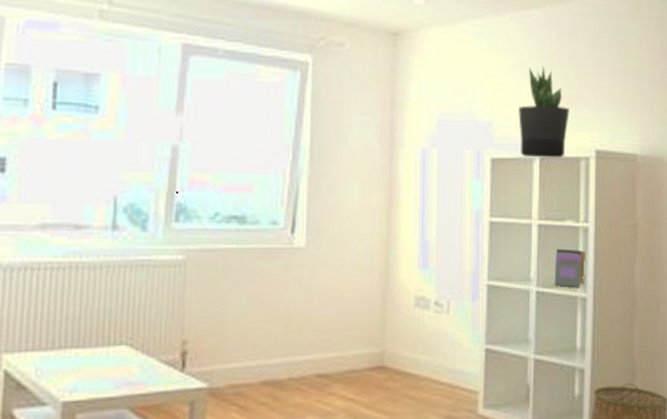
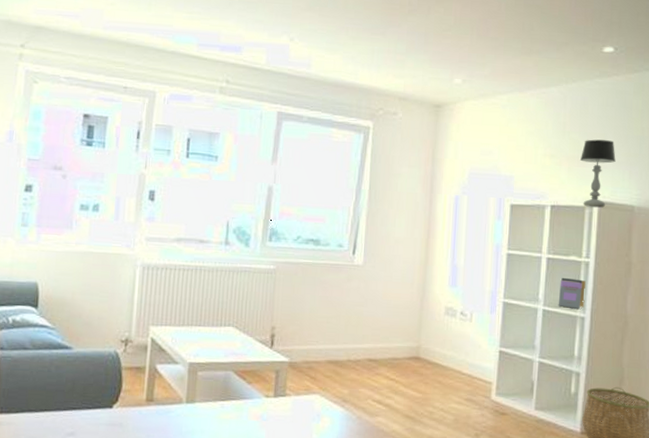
planter: present [518,66,570,159] -> none [534,132,578,207]
table lamp: none [572,73,613,158] -> present [581,139,616,208]

